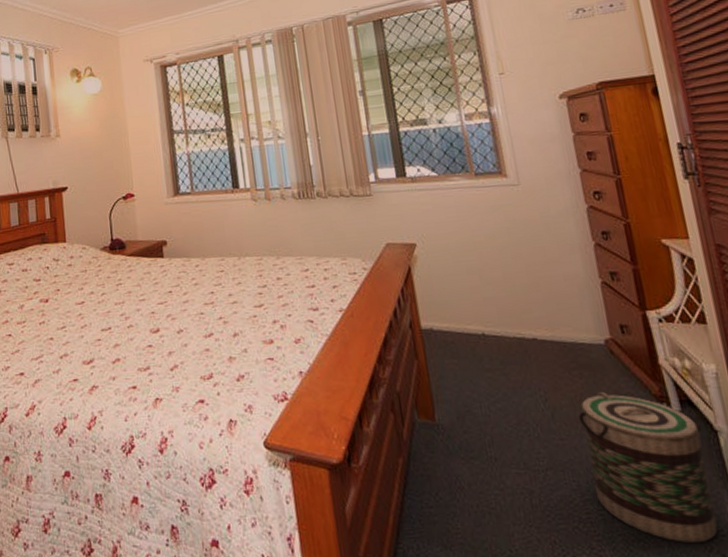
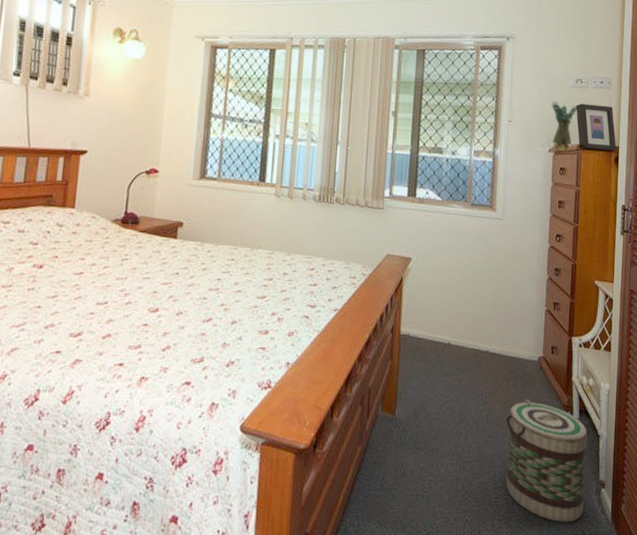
vase: none [549,39,588,96] -> present [551,101,577,152]
picture frame: none [583,30,653,89] -> present [576,103,617,152]

